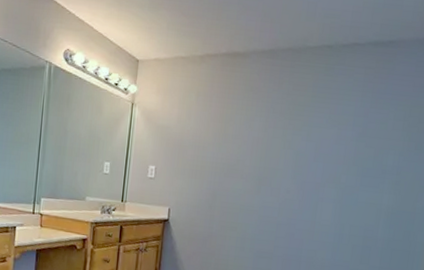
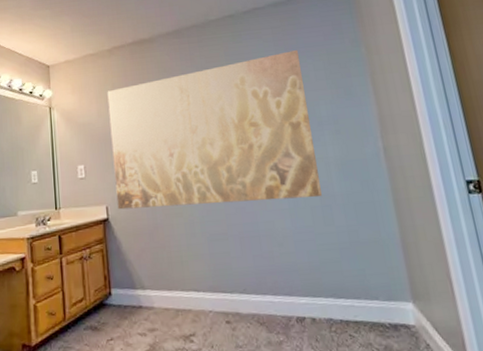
wall art: none [179,95,385,238] -> present [107,50,322,210]

